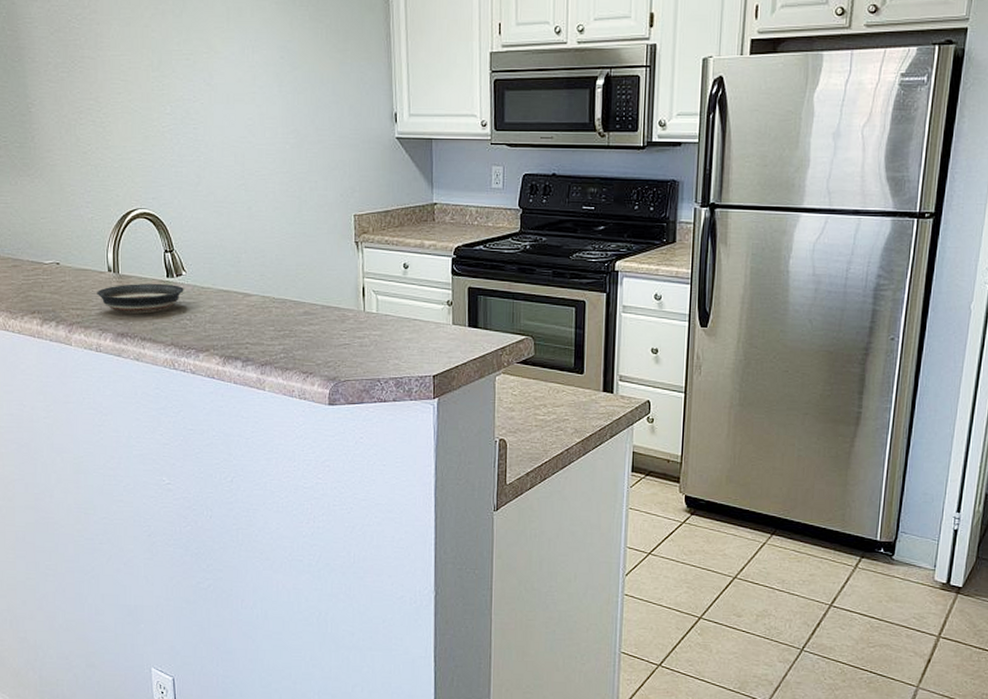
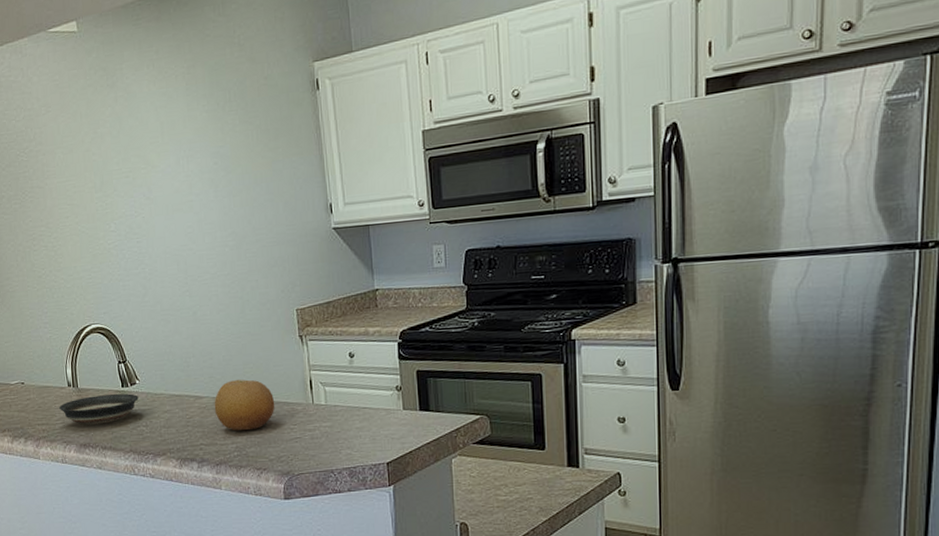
fruit: none [263,280,326,333] -> present [214,379,275,431]

